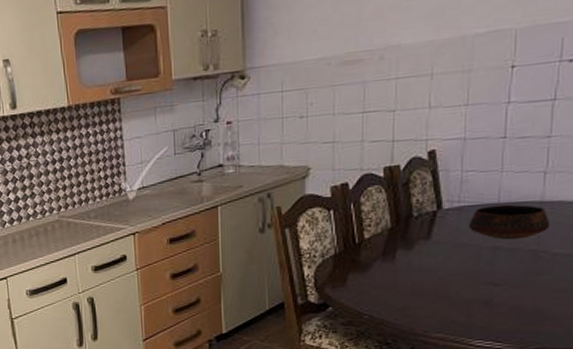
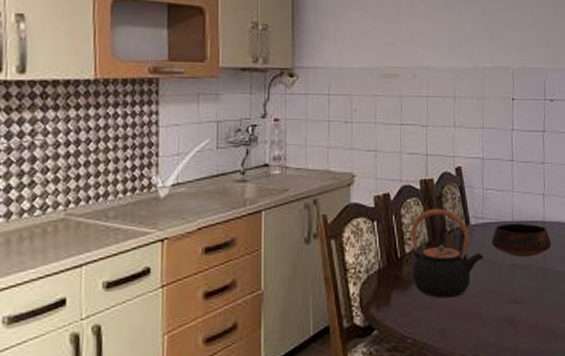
teapot: none [371,194,457,280] -> present [411,208,483,298]

